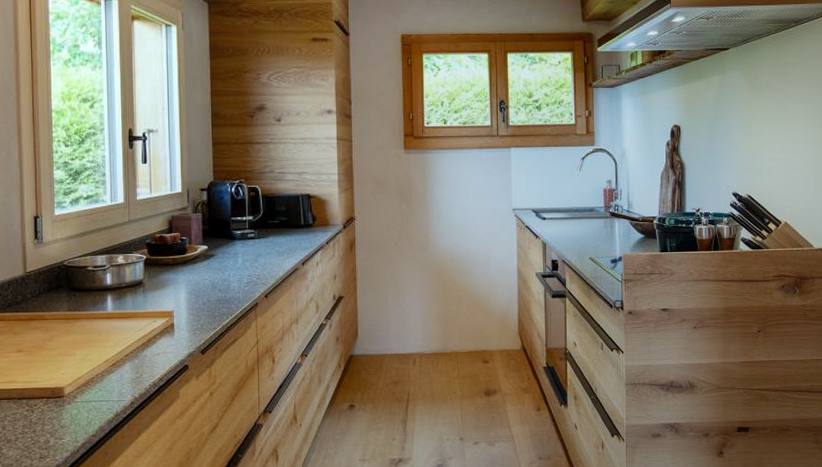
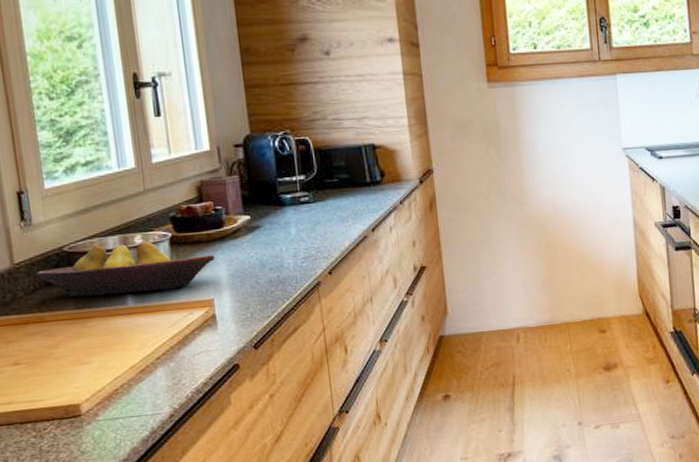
fruit bowl: none [42,261,178,302] -> present [36,241,215,297]

